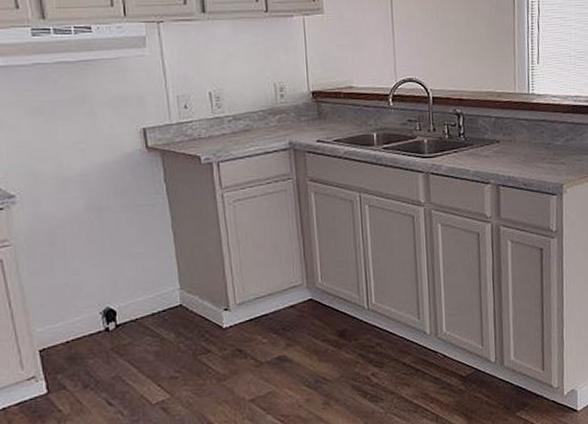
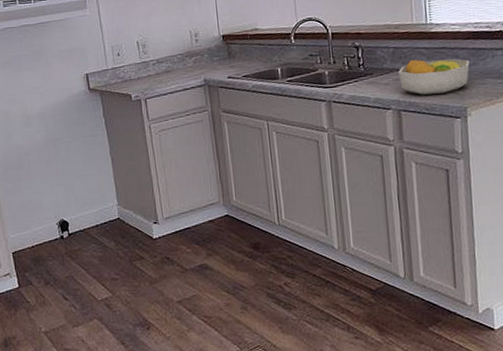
fruit bowl: none [499,132,568,169] -> present [399,59,470,95]

